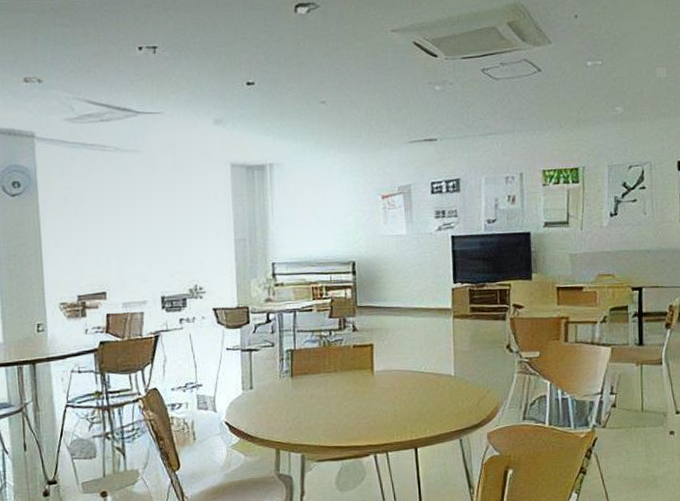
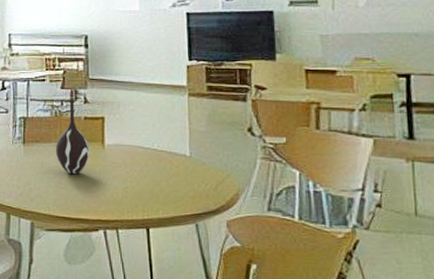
vase: none [324,329,359,404] -> present [55,100,90,175]

